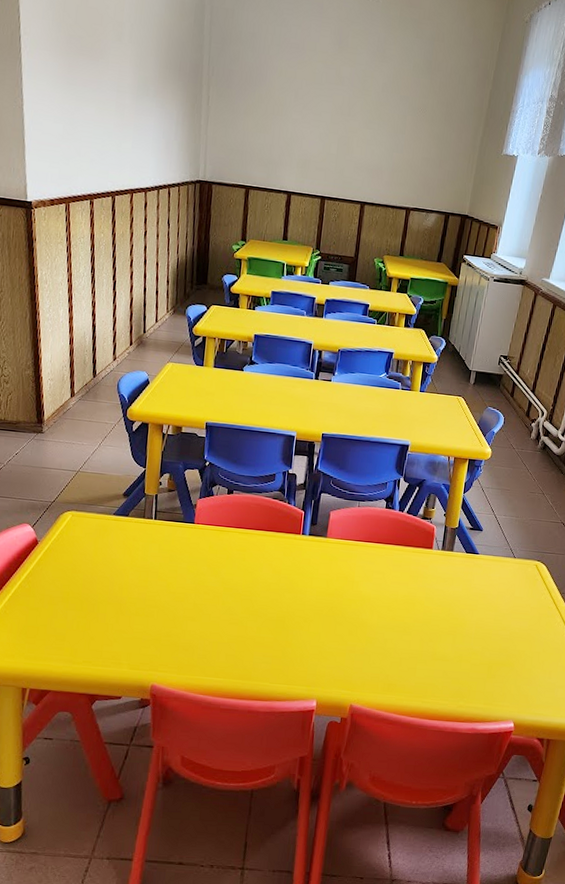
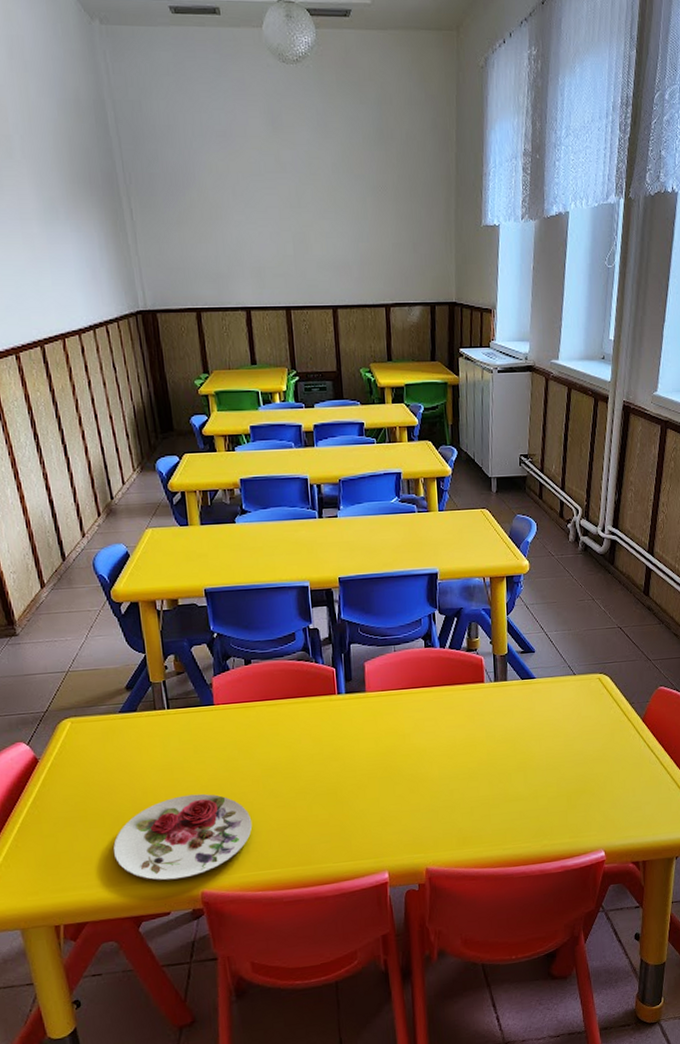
plate: none [84,596,207,670] -> present [113,793,253,881]

